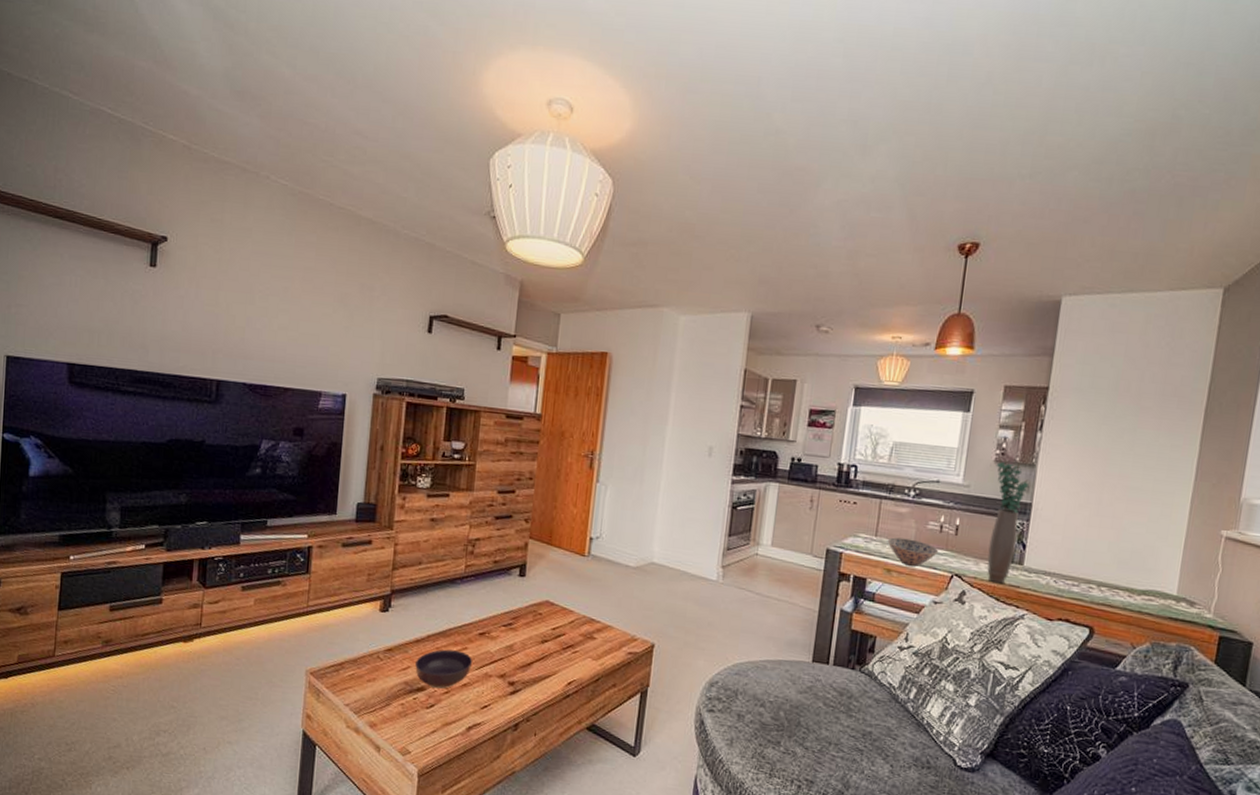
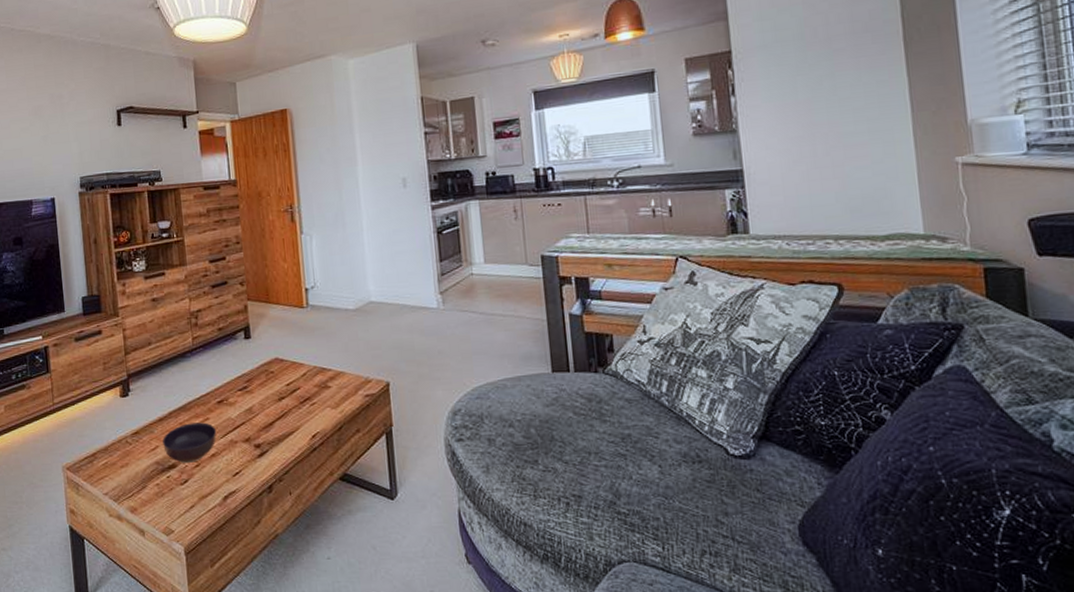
bowl: present [887,537,939,567] -> none [601,229,657,258]
vase: present [987,456,1030,584] -> none [695,129,738,258]

